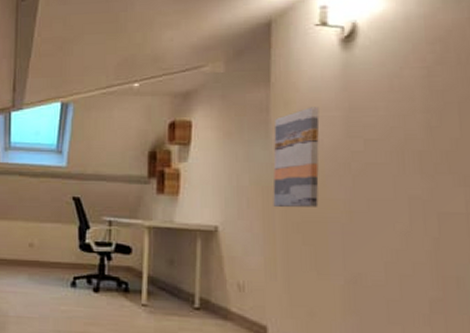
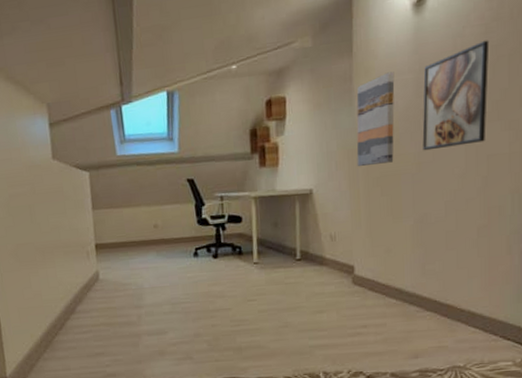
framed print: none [354,84,435,199] -> present [422,40,490,151]

